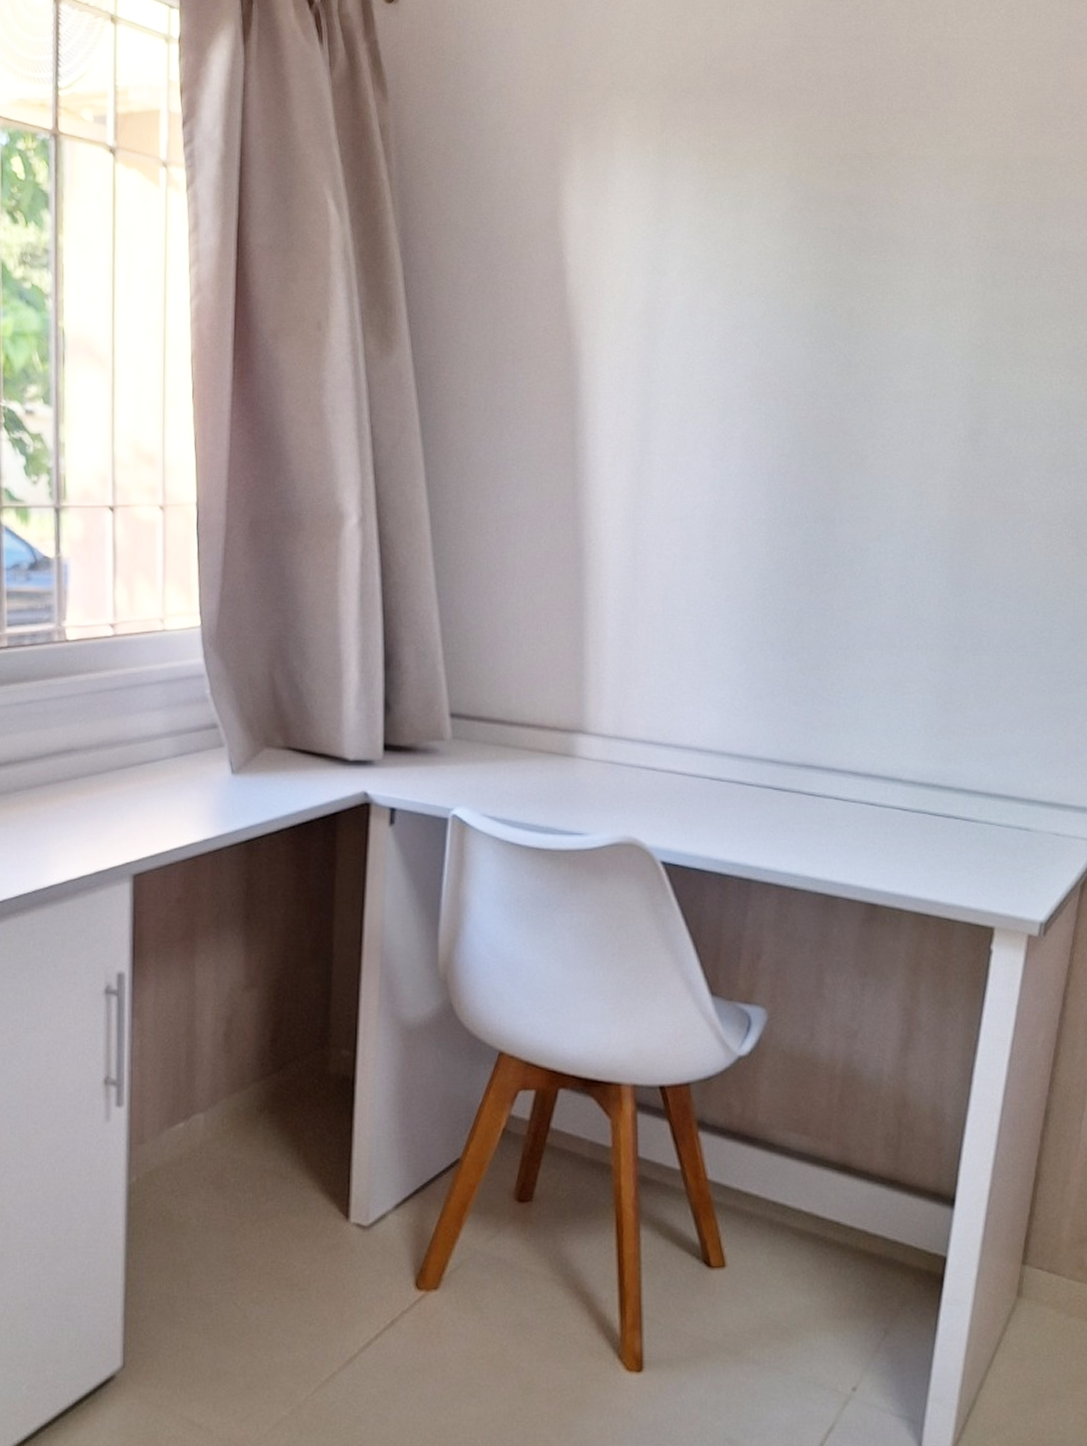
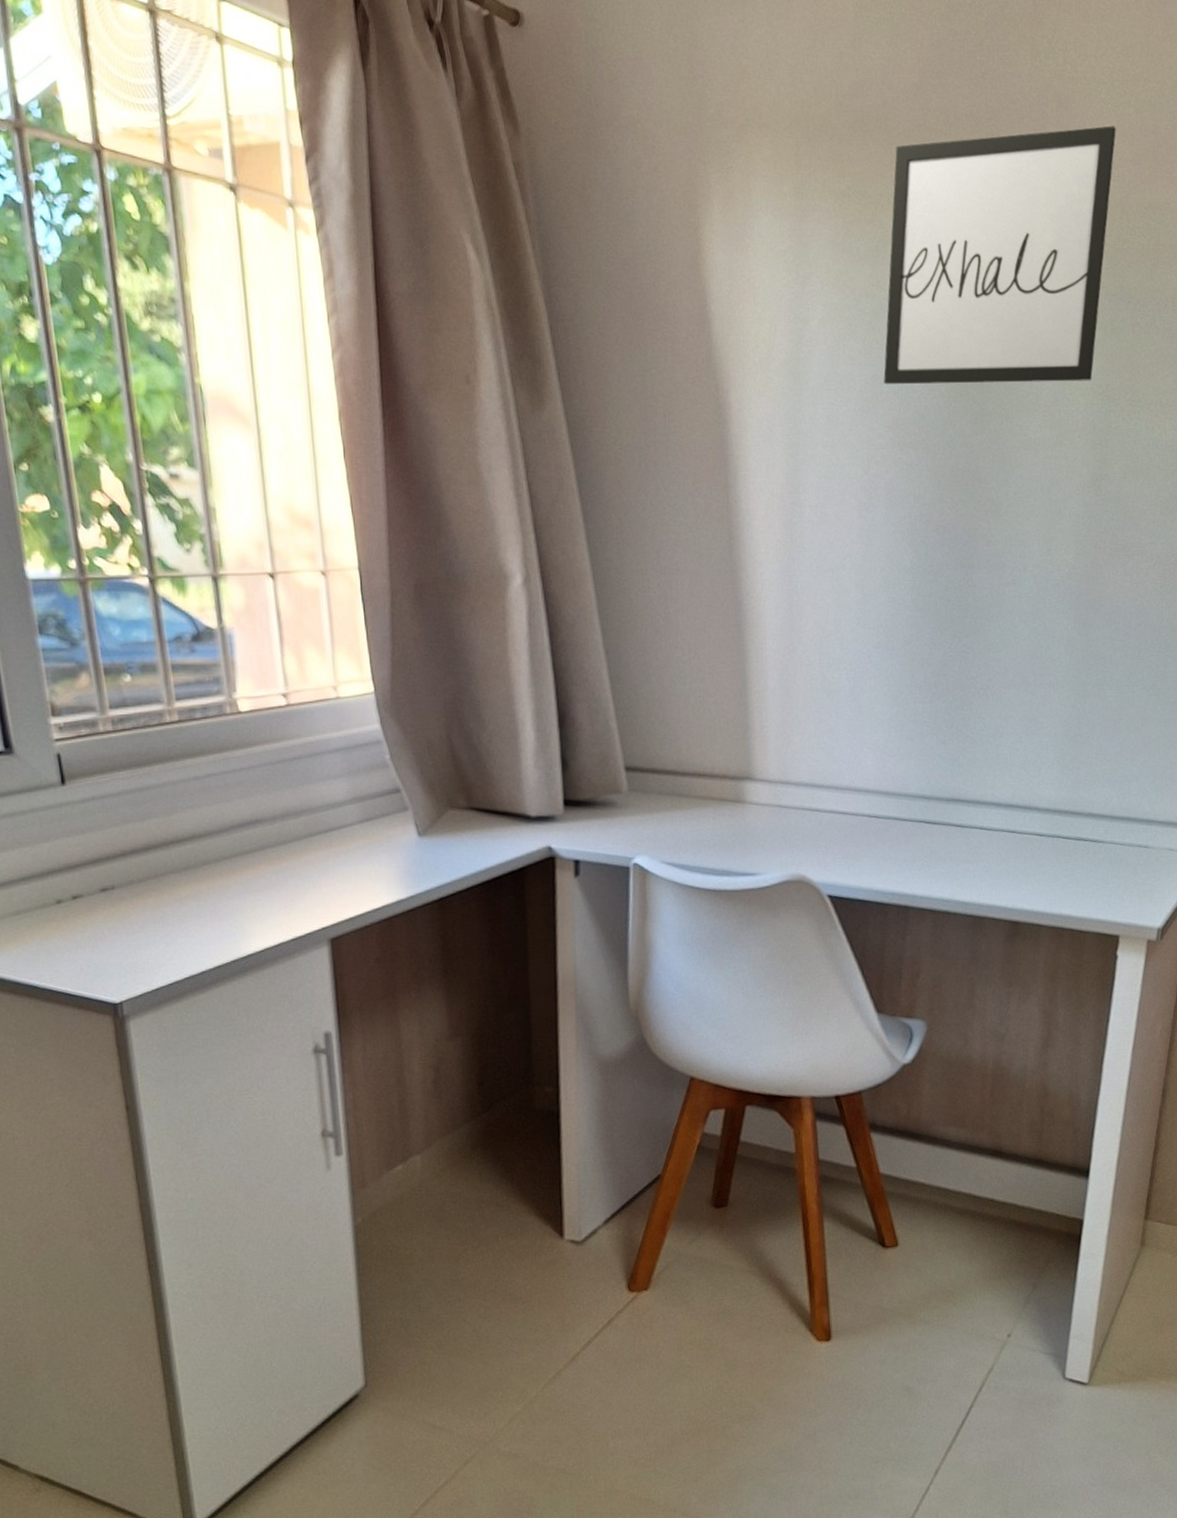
wall art: none [744,84,1000,335] -> present [883,126,1116,385]

